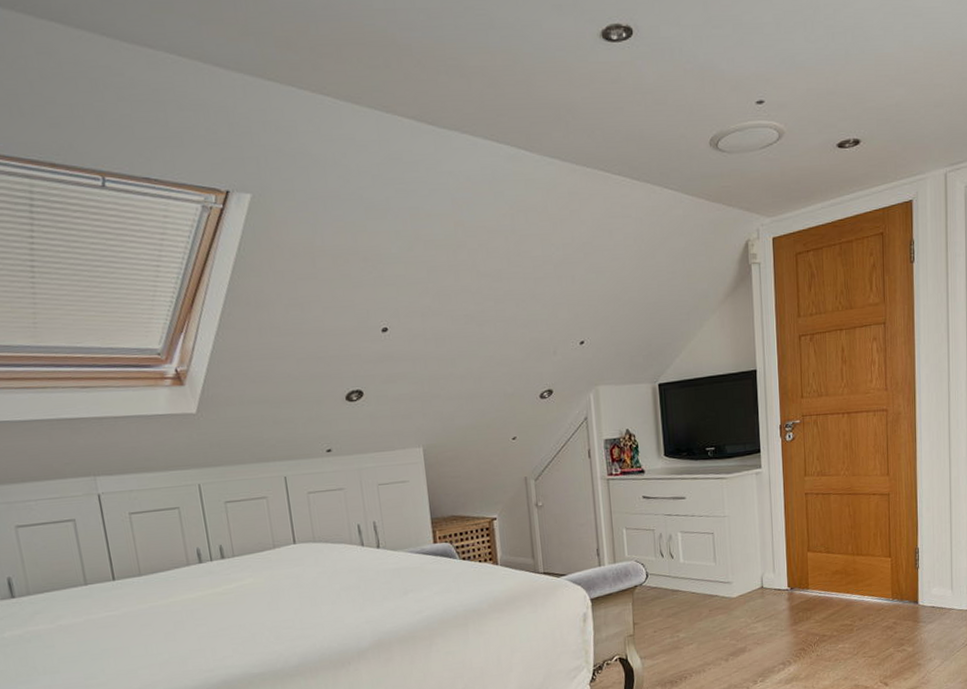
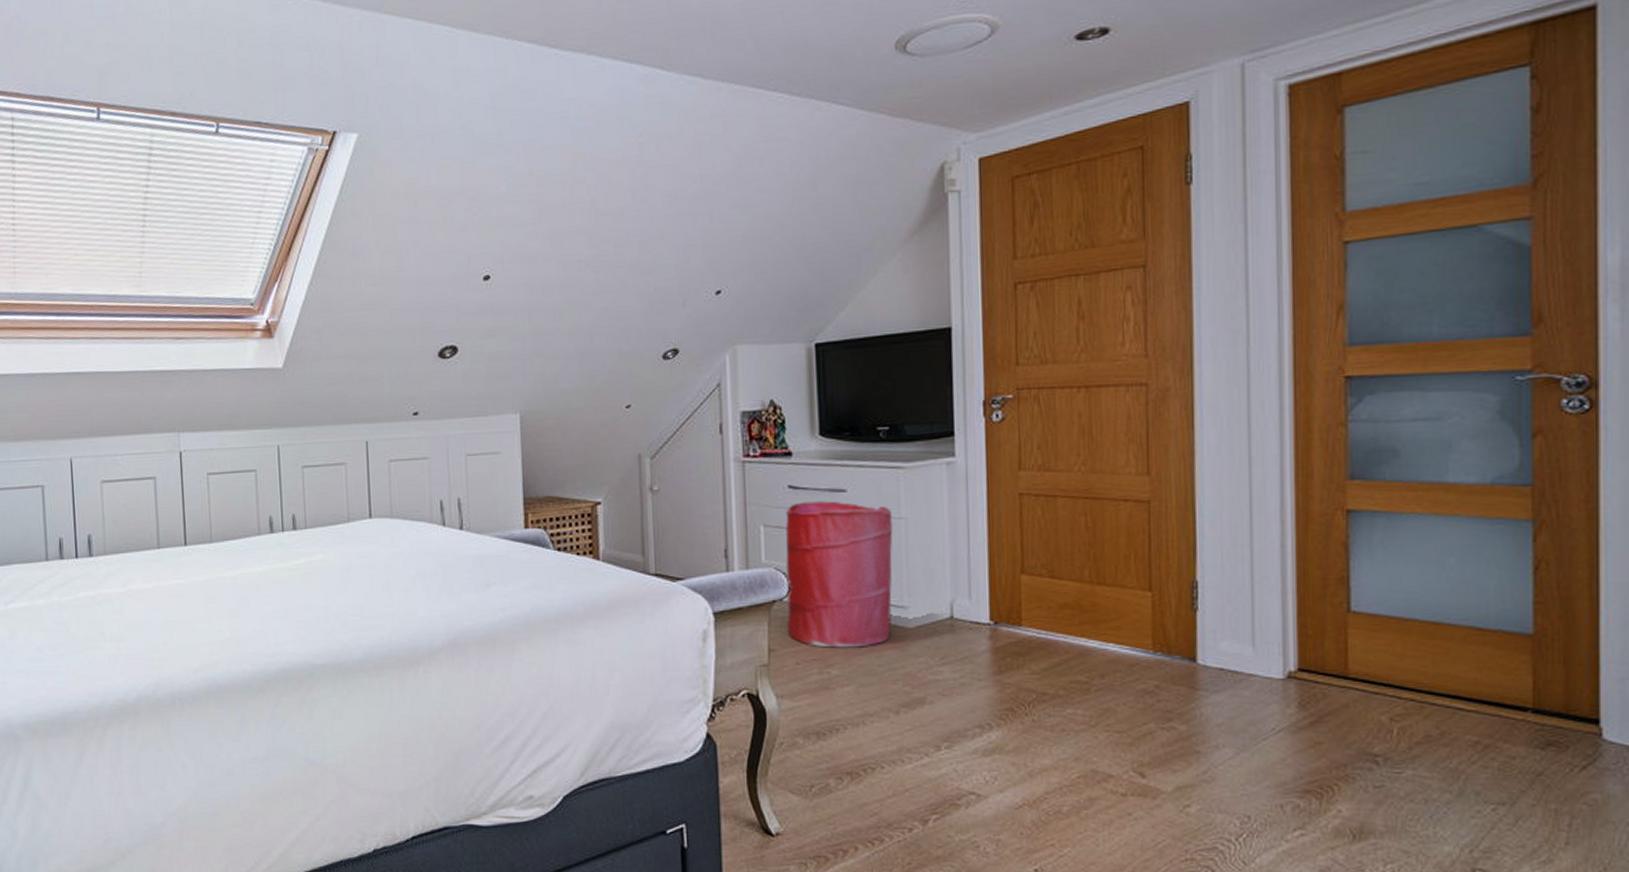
laundry hamper: none [641,506,721,618] -> present [785,501,893,648]

